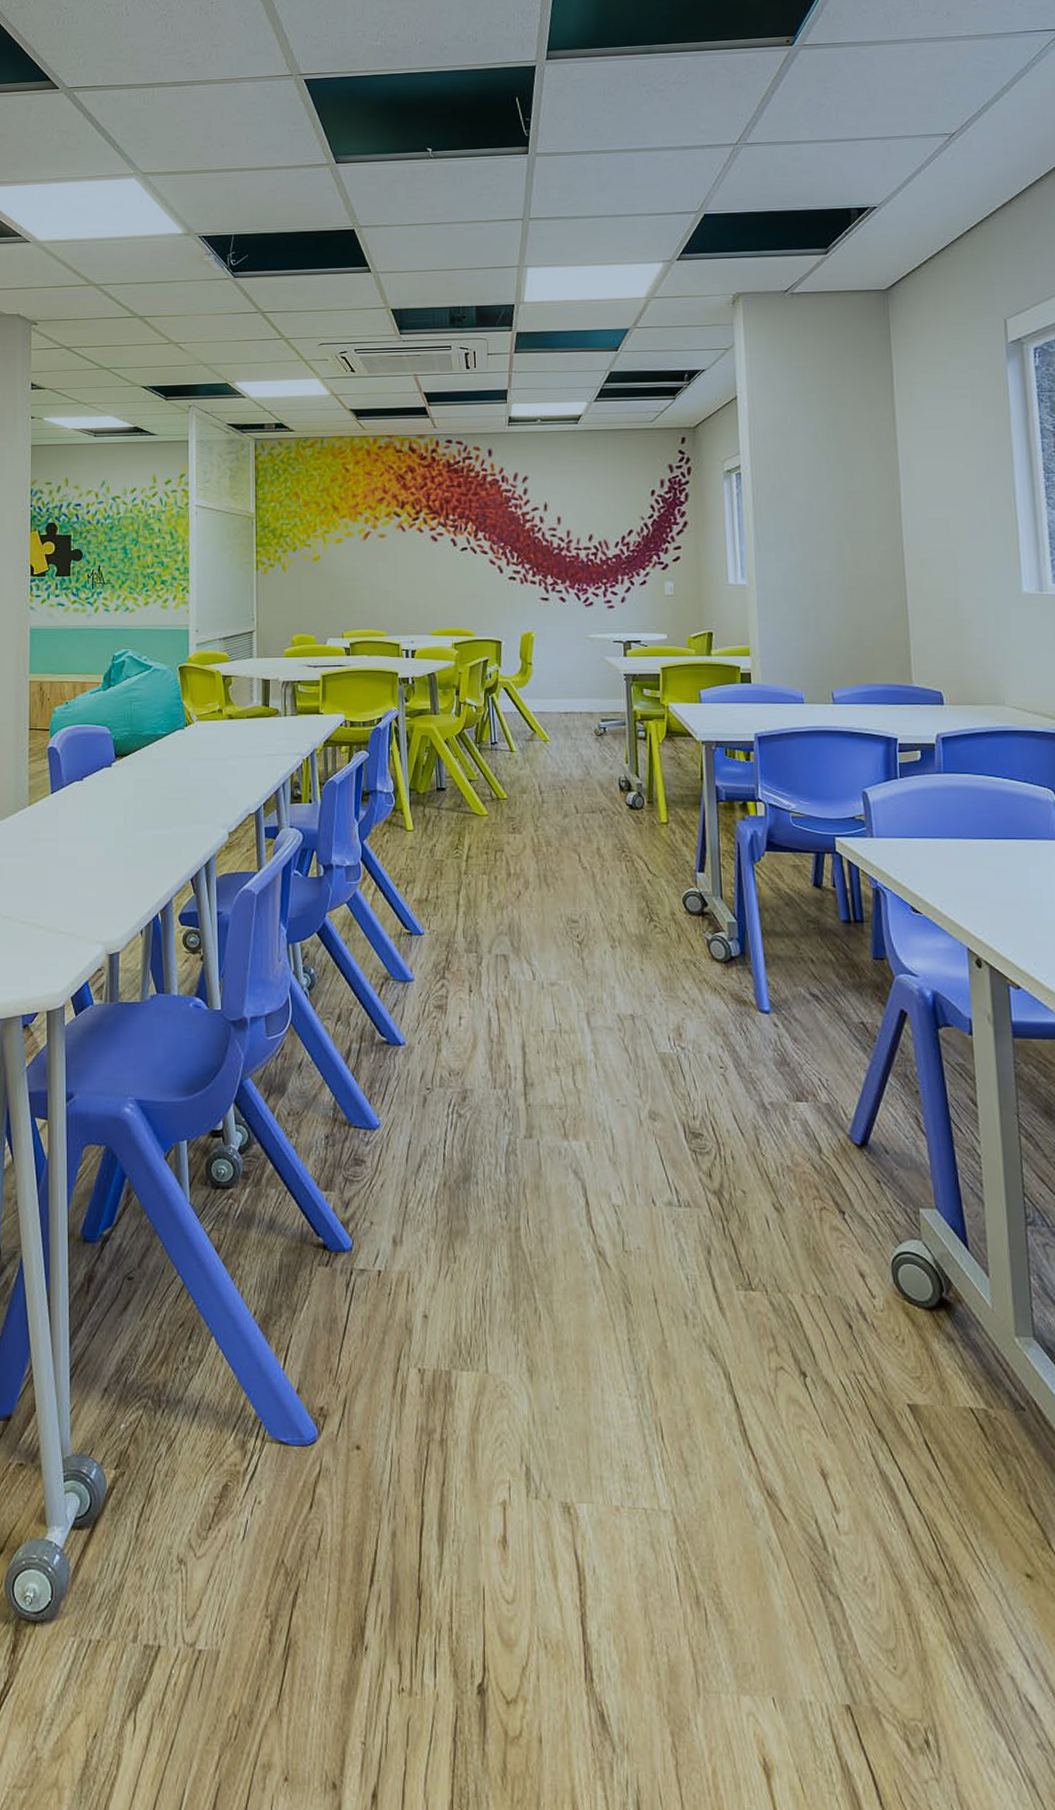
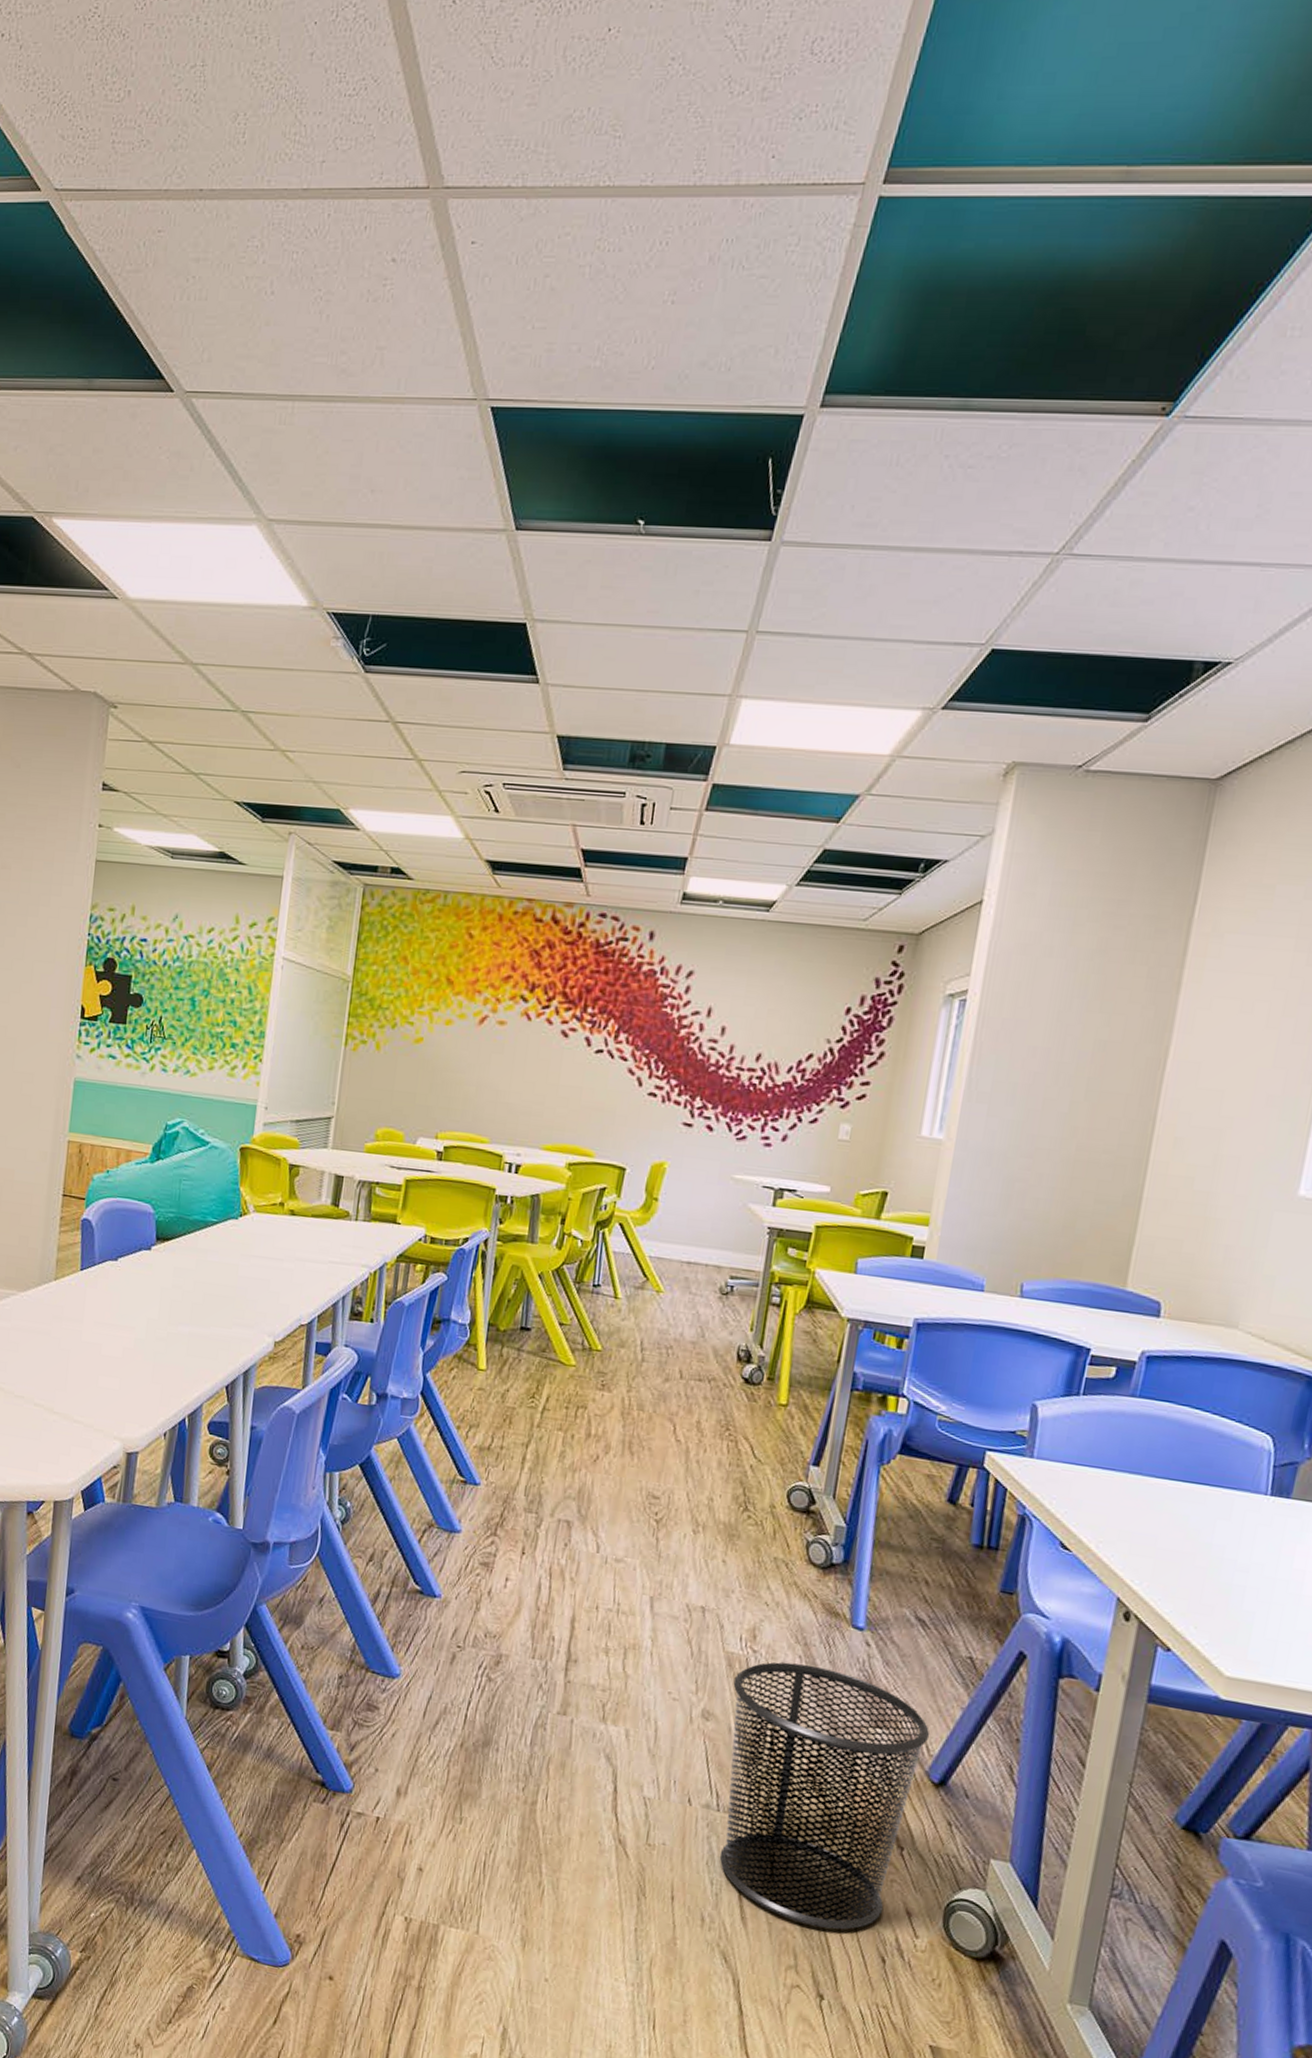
waste bin: none [670,1053,844,1305] -> present [719,1662,930,1930]

